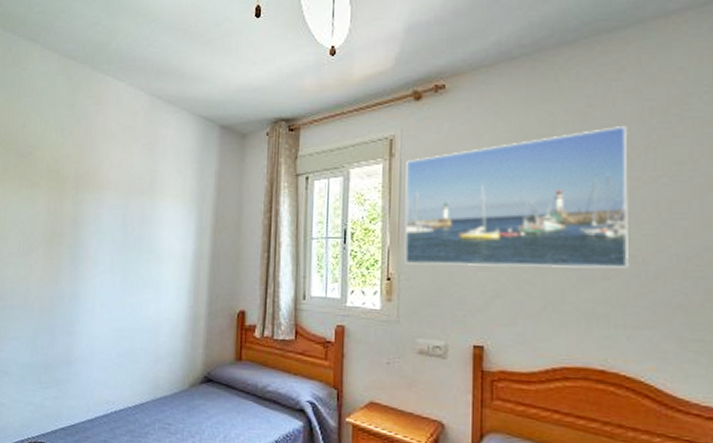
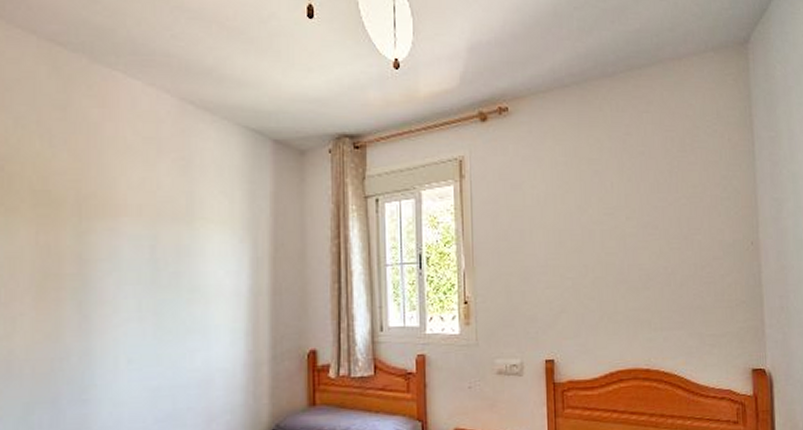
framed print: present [404,126,628,268] -> none [476,153,662,286]

